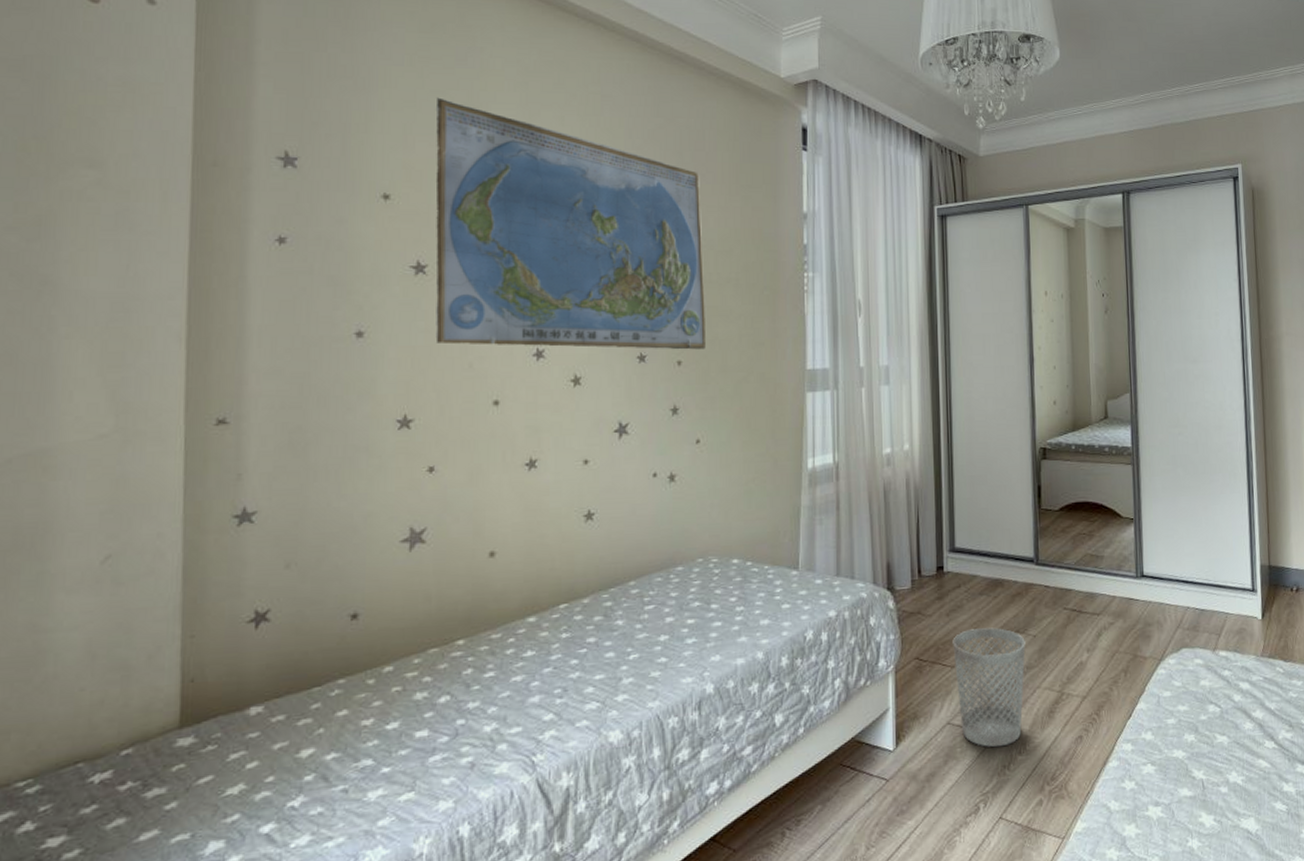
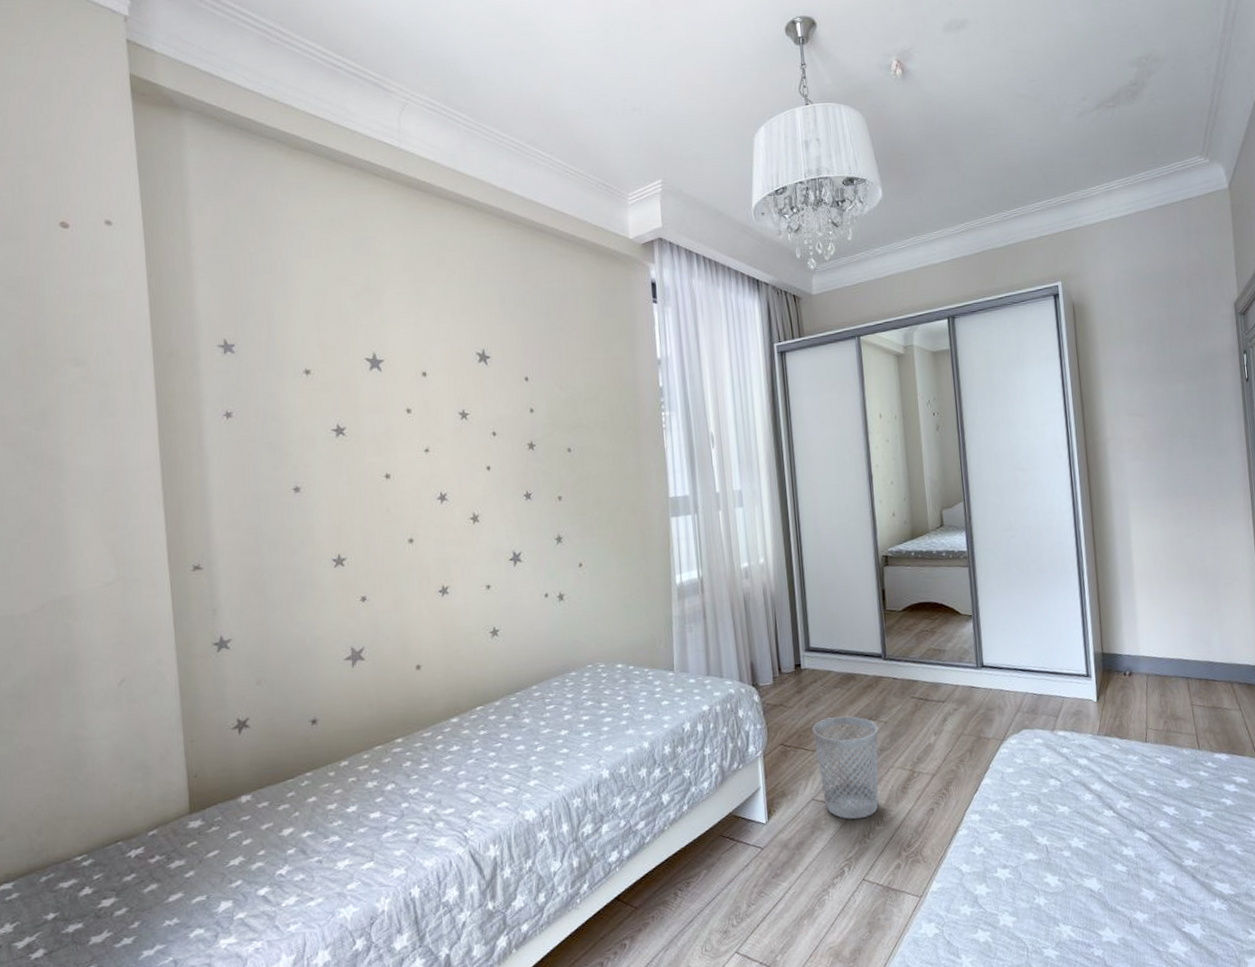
world map: present [435,97,706,350] -> none [340,283,581,493]

